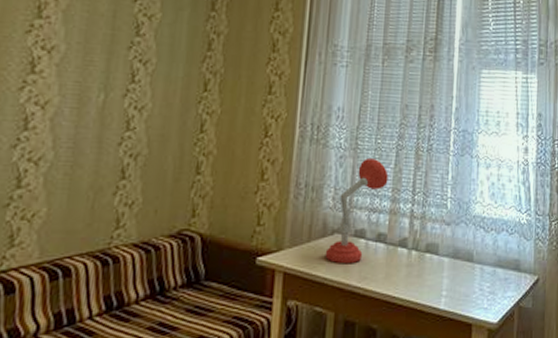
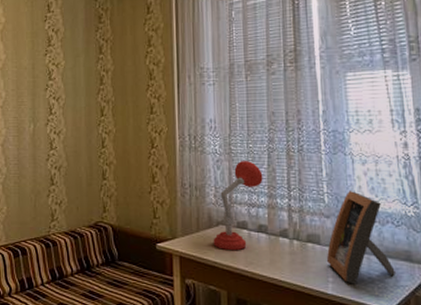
picture frame: none [442,196,504,298] -> present [326,191,395,284]

